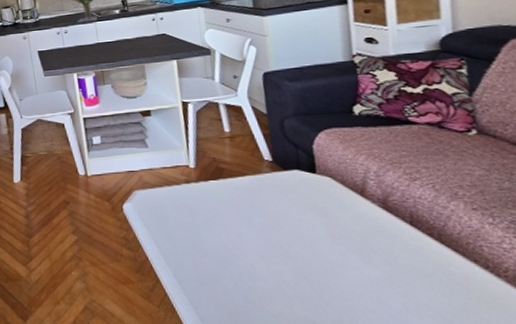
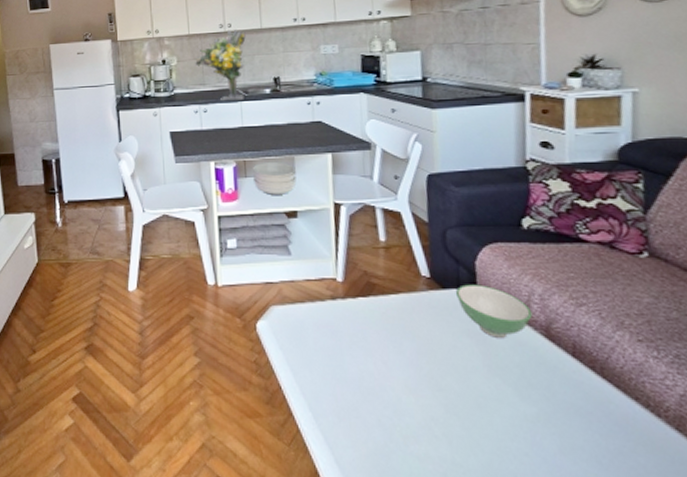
bowl: none [296,165,370,211] -> present [455,284,533,338]

